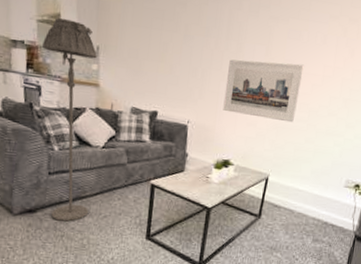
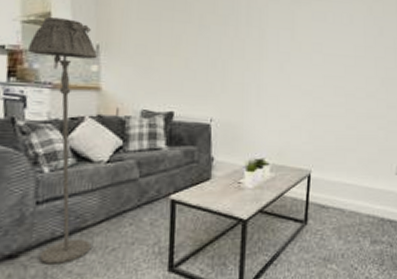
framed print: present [223,59,305,123] -> none [250,46,335,109]

